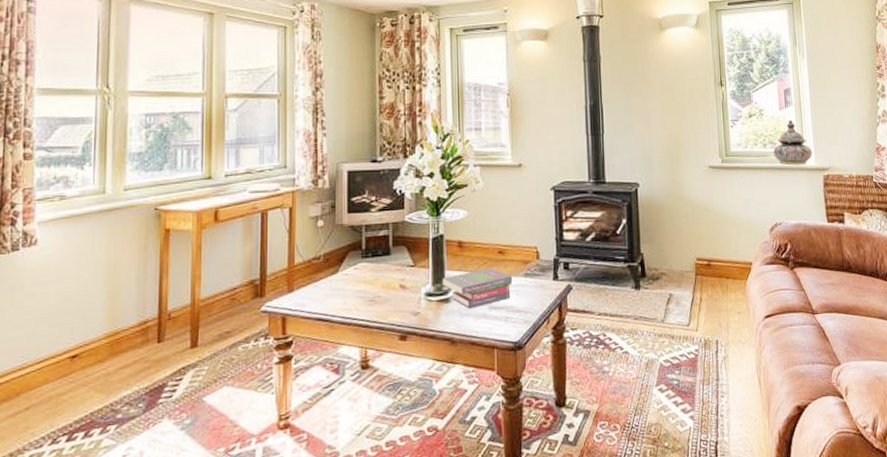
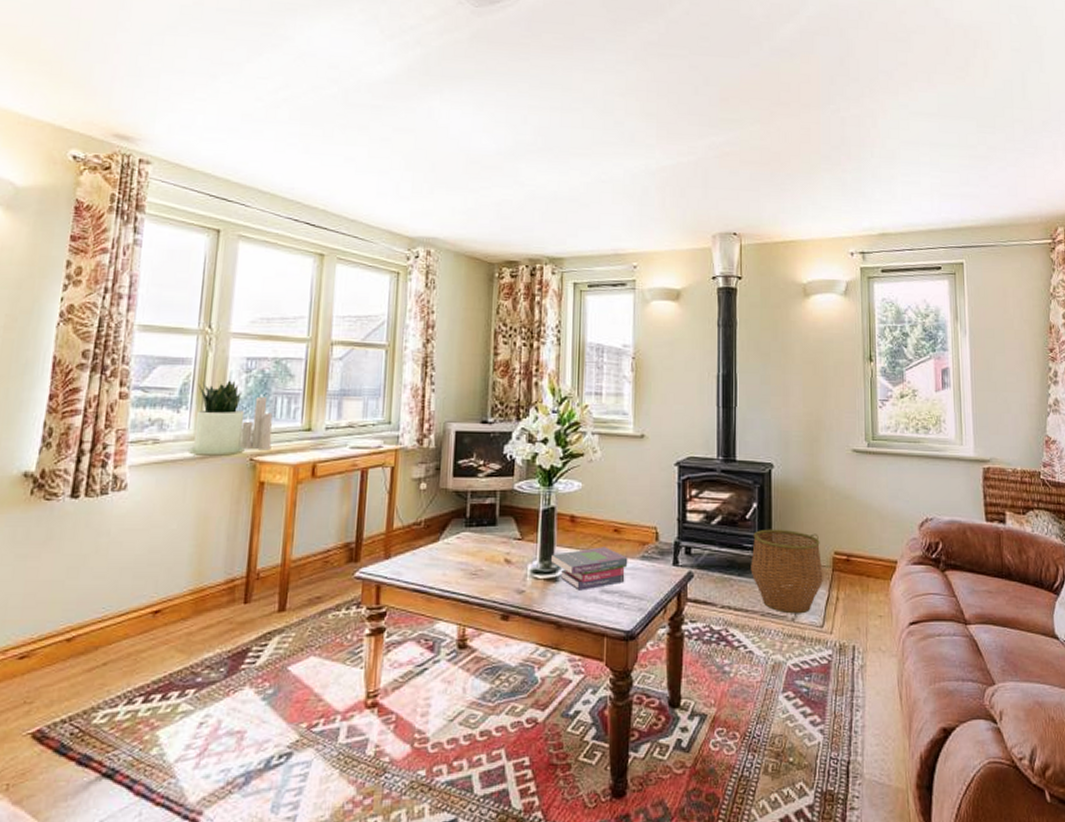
planter: none [94,136,150,210] -> present [187,380,246,457]
candle: none [144,147,174,200] -> present [240,394,273,450]
basket: none [623,241,688,316] -> present [750,529,823,614]
decorative jar: present [773,119,813,166] -> none [927,403,972,455]

